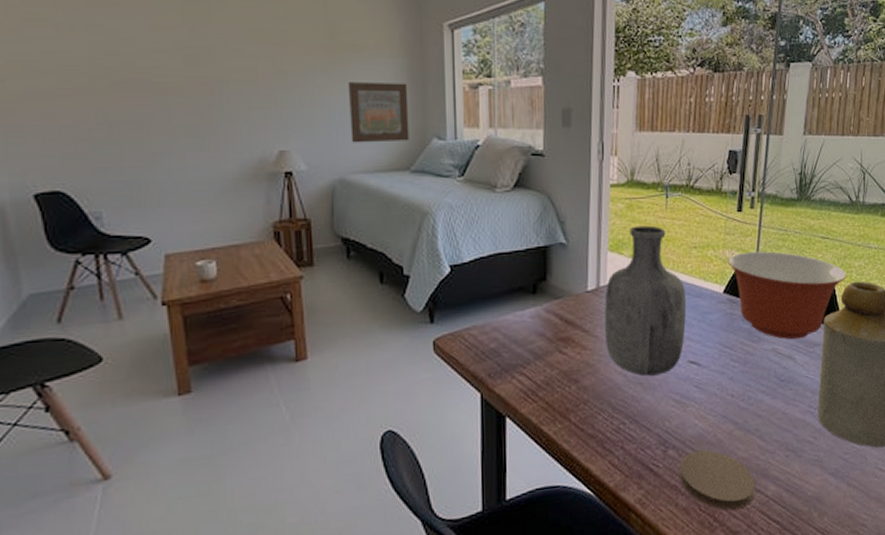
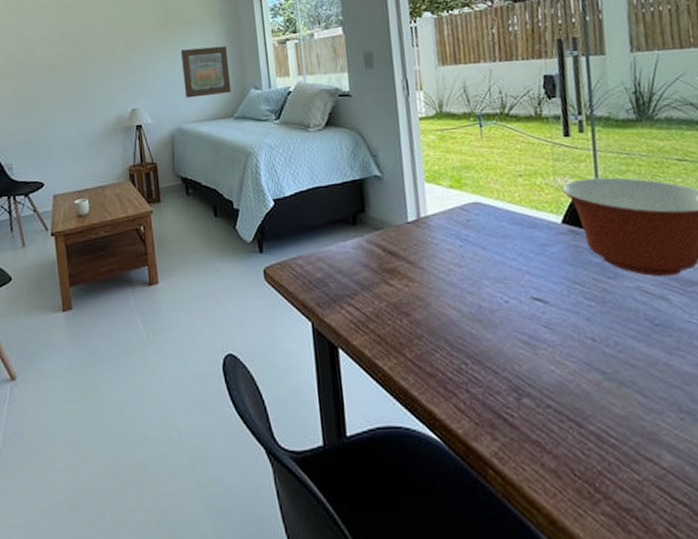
vase: present [604,225,687,377] -> none [427,155,524,313]
coaster: present [679,450,756,511] -> none [539,402,646,480]

